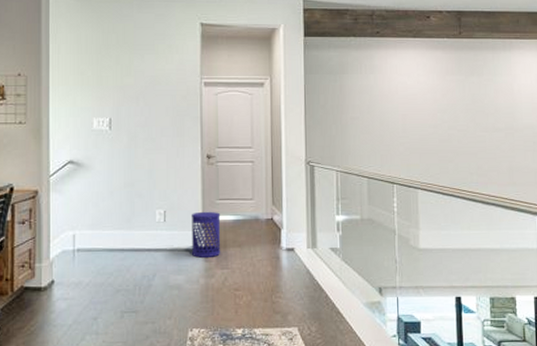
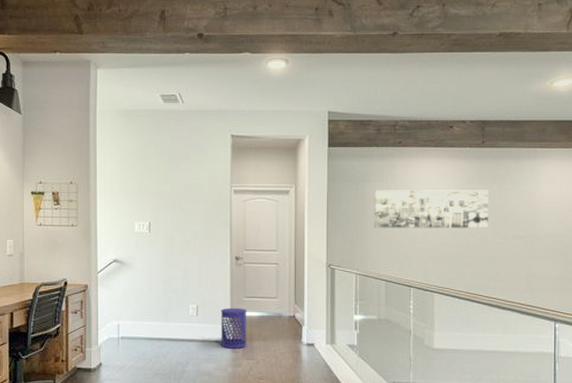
wall art: none [353,81,469,122] -> present [374,190,488,228]

